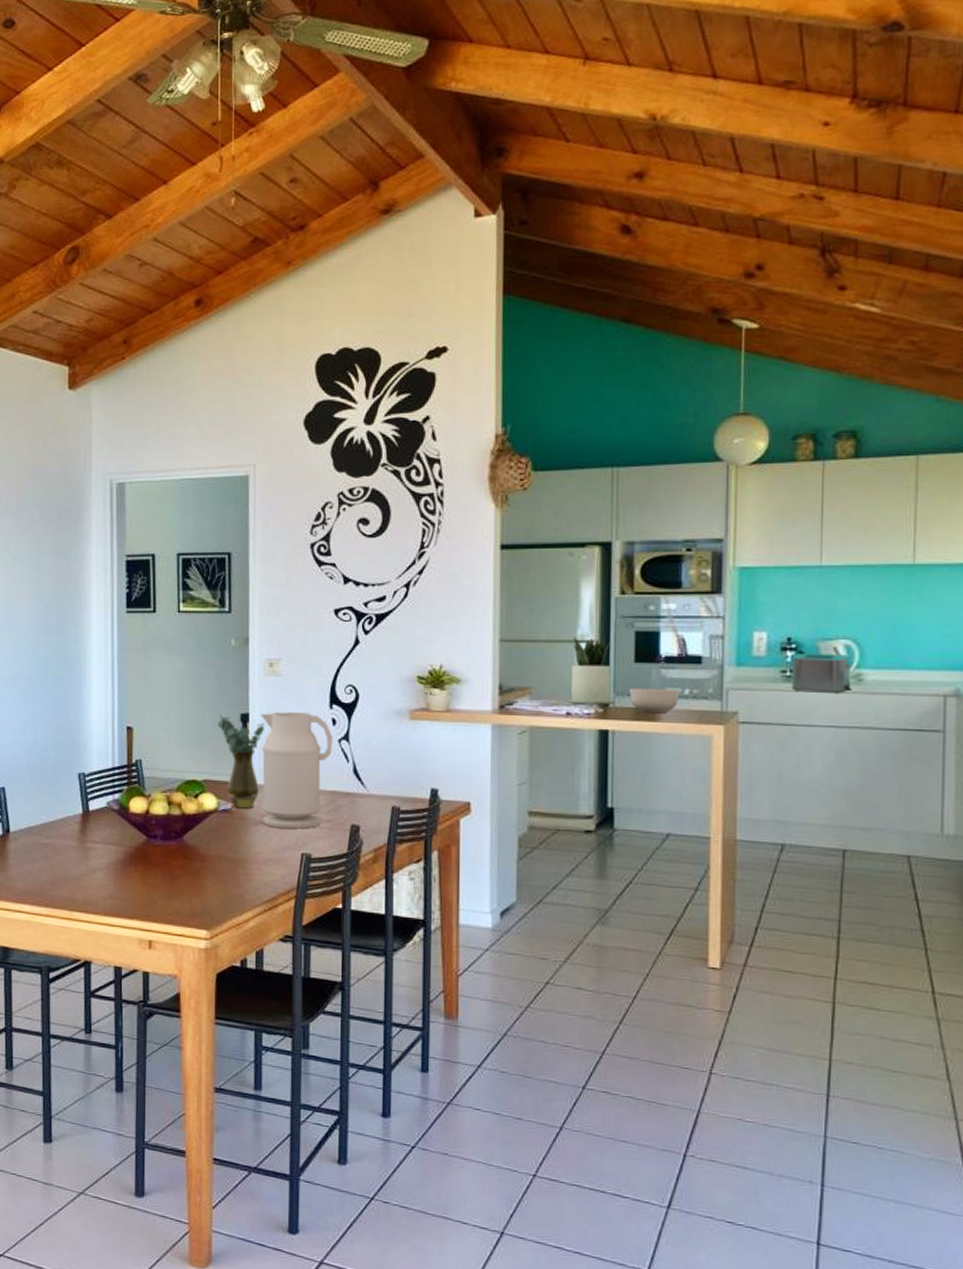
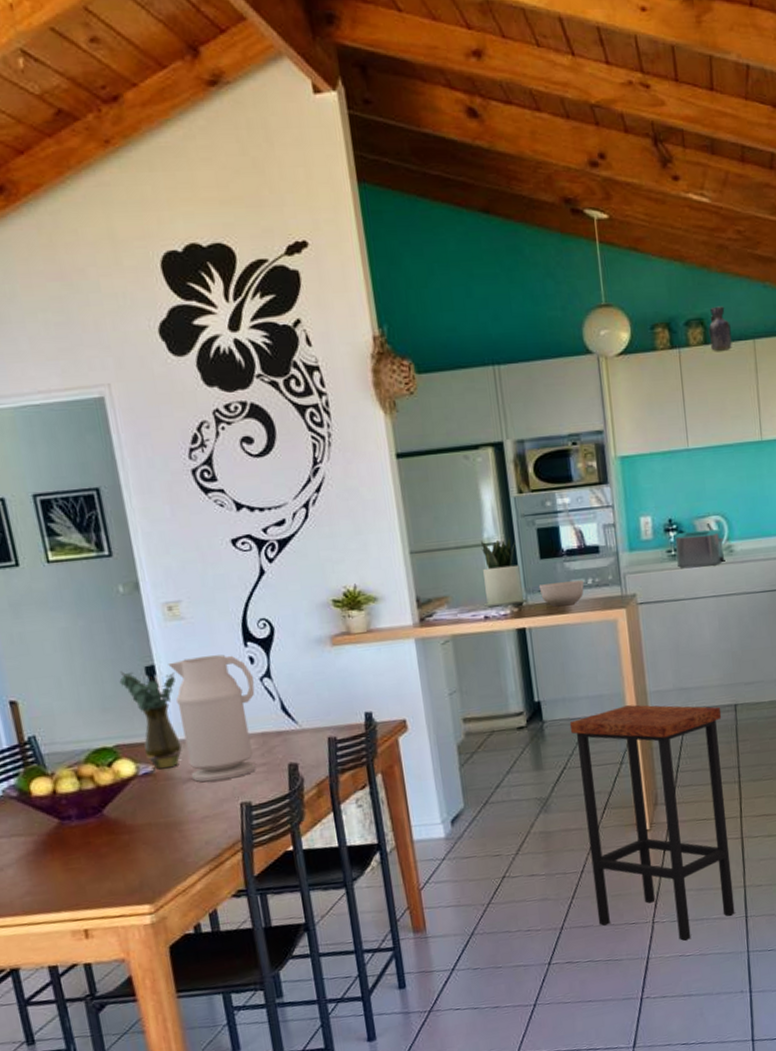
bar stool: none [642,828,826,1103] -> present [569,704,735,941]
ceramic jug: none [861,419,889,467] -> present [708,306,732,352]

